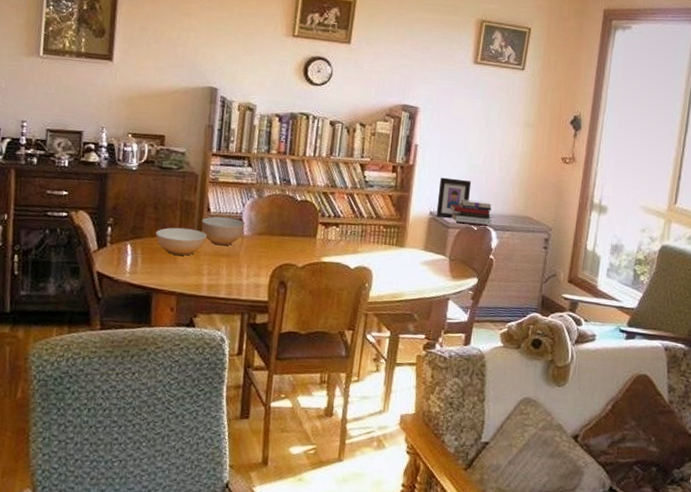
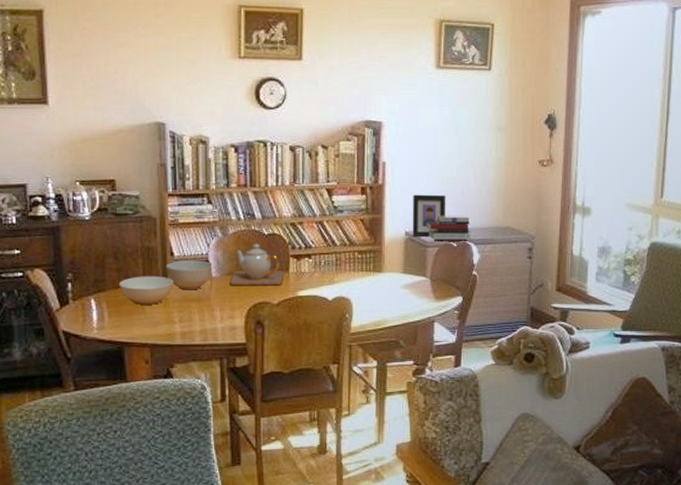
teapot: none [259,208,312,250] -> present [229,244,284,286]

